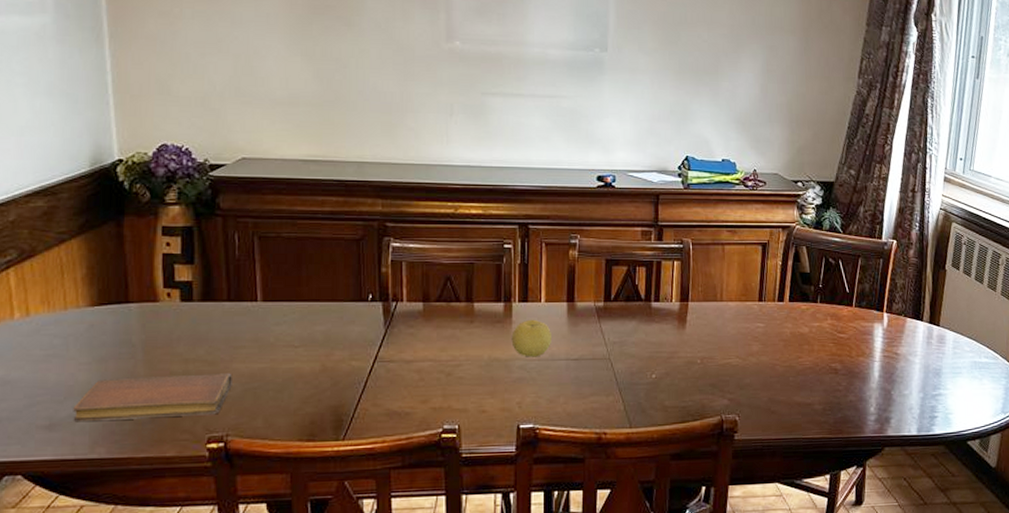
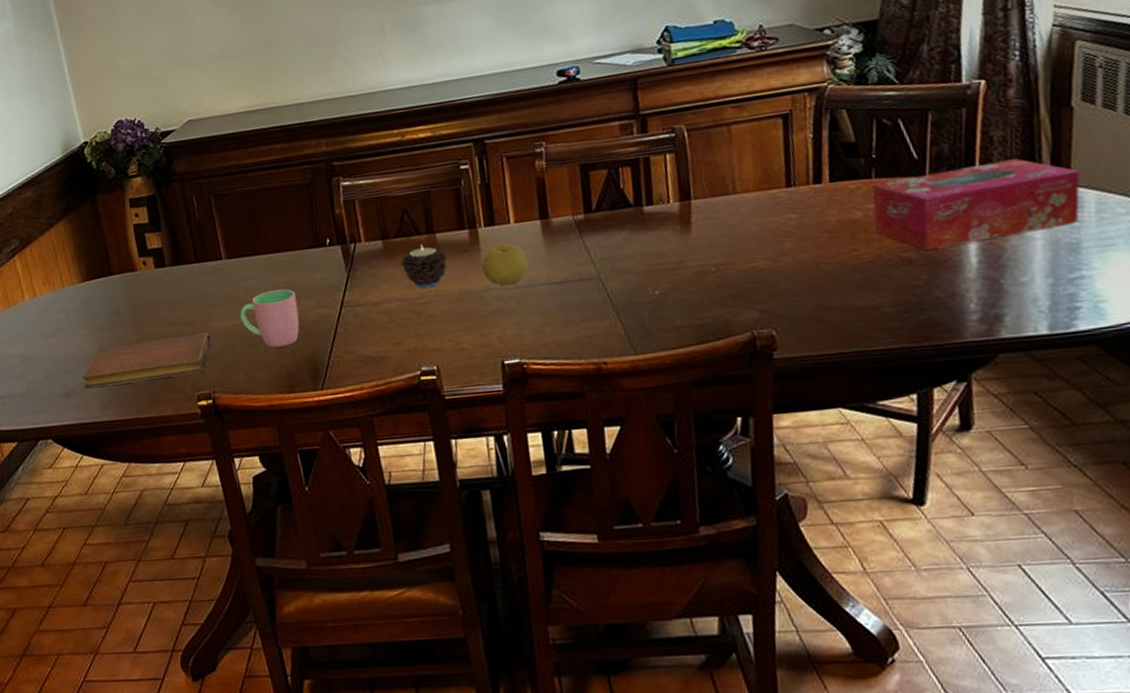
cup: none [268,338,331,395] -> present [240,289,300,348]
candle: none [438,312,482,352] -> present [401,245,448,289]
tissue box: none [814,302,946,363] -> present [872,158,1080,250]

